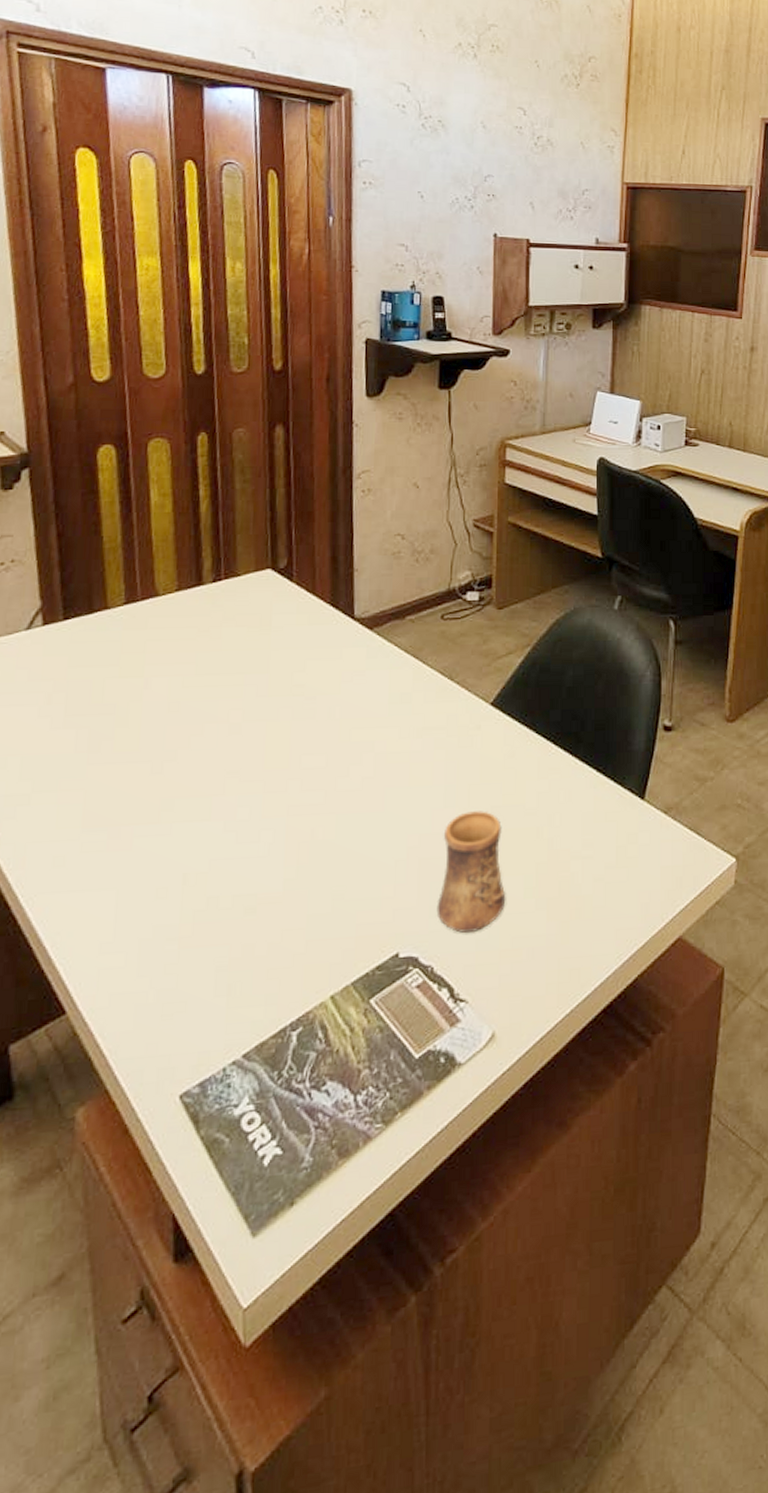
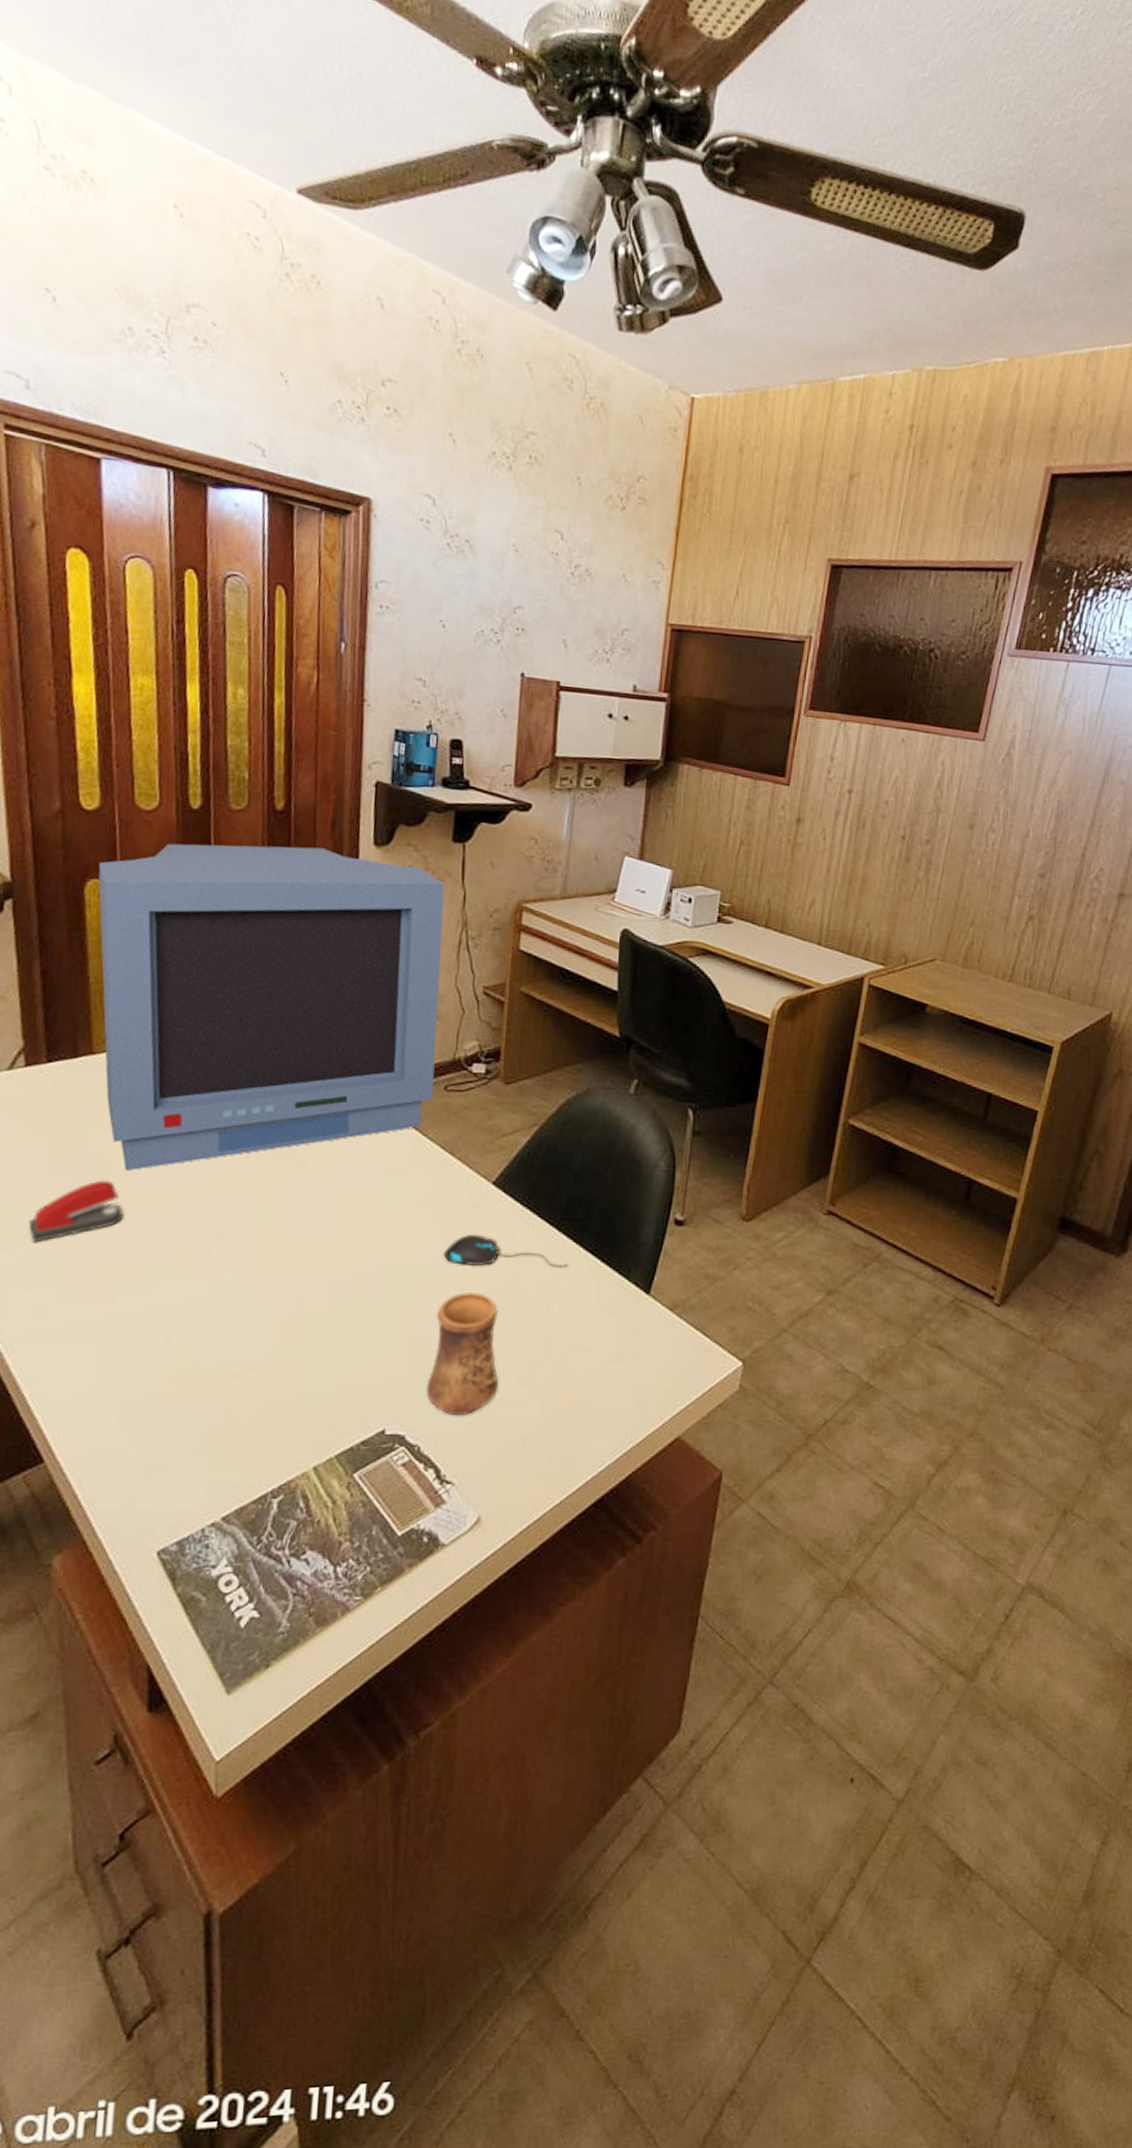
stapler: none [47,728,140,795] -> present [28,1180,124,1243]
monitor: none [110,401,434,719] -> present [98,843,445,1171]
mouse: none [448,754,566,786] -> present [444,1233,568,1268]

